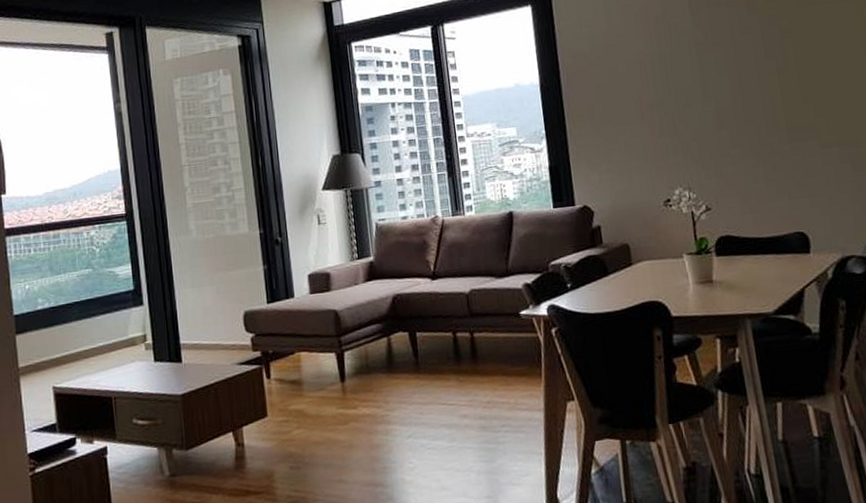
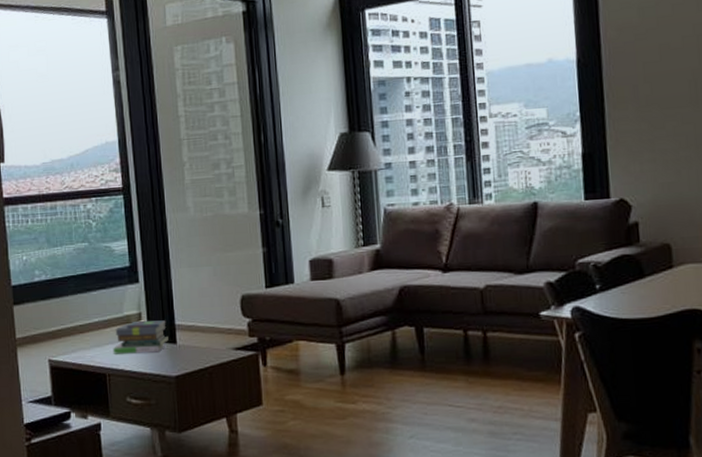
books: none [118,340,174,377] -> present [113,320,169,354]

